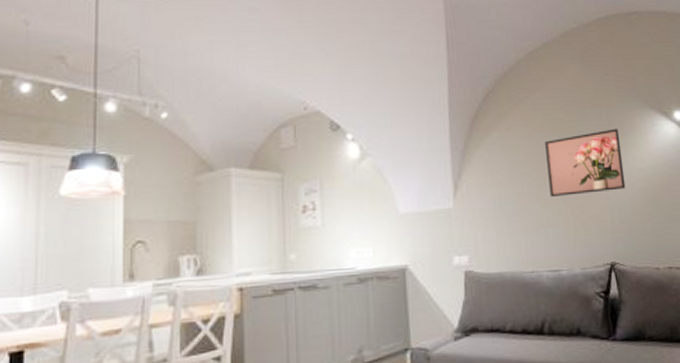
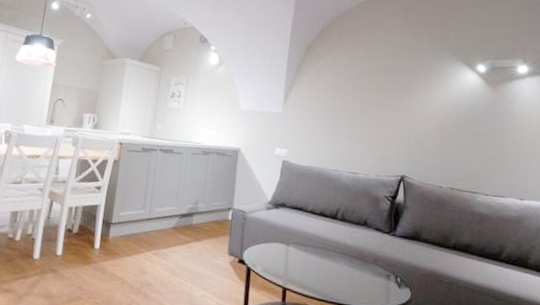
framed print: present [545,128,626,198] -> none [360,71,427,120]

